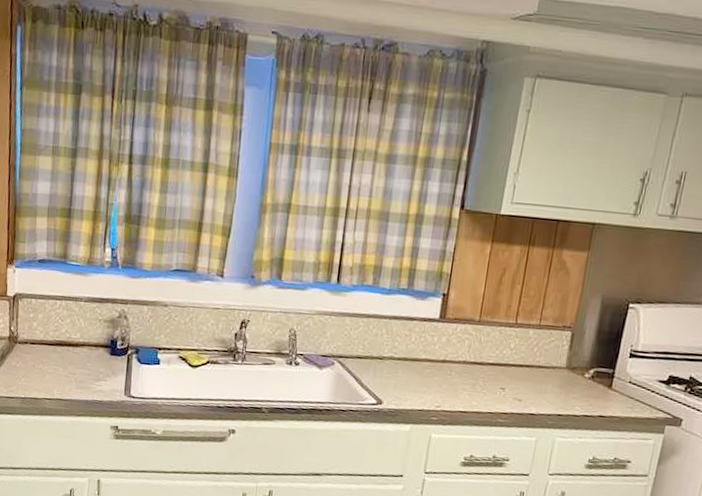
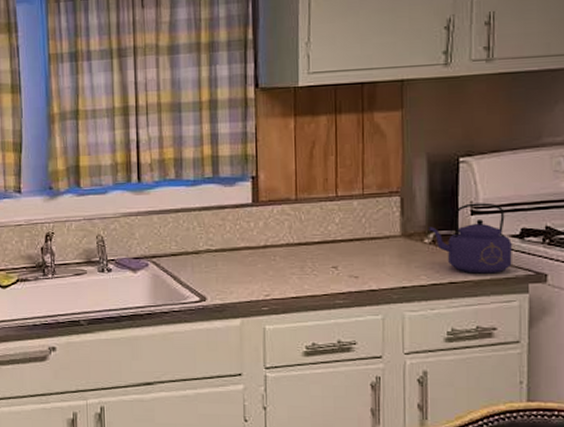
kettle: none [591,346,659,413] -> present [429,202,512,274]

